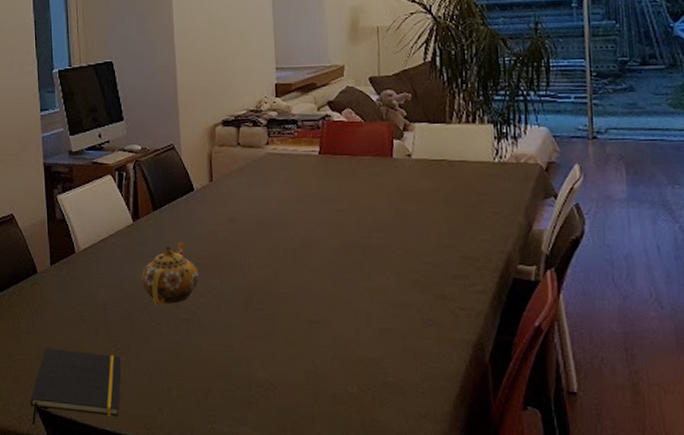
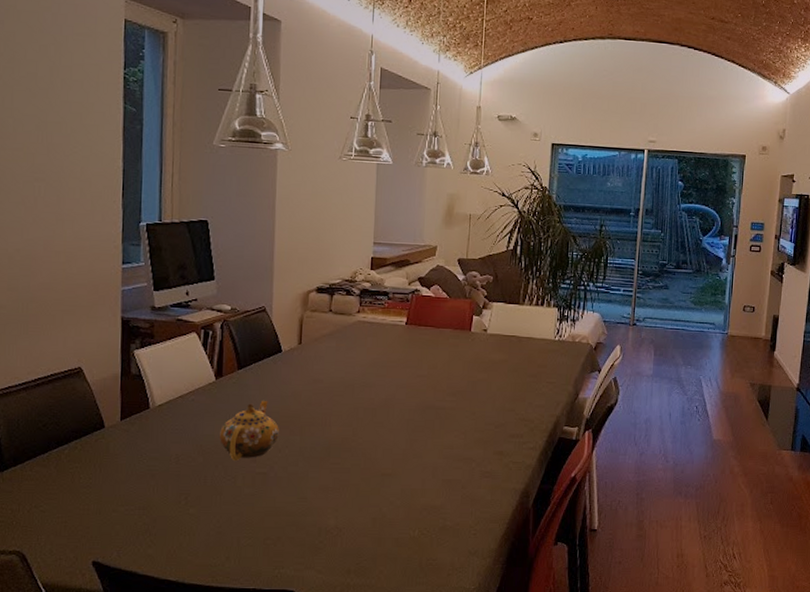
notepad: present [30,348,121,426] -> none [86,502,191,579]

